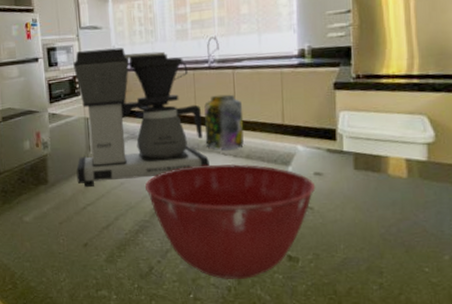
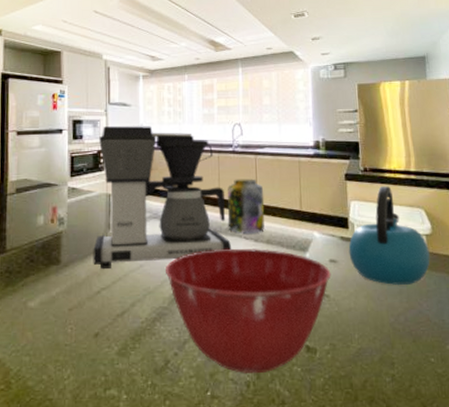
kettle: none [335,93,431,196] -> present [348,186,430,285]

